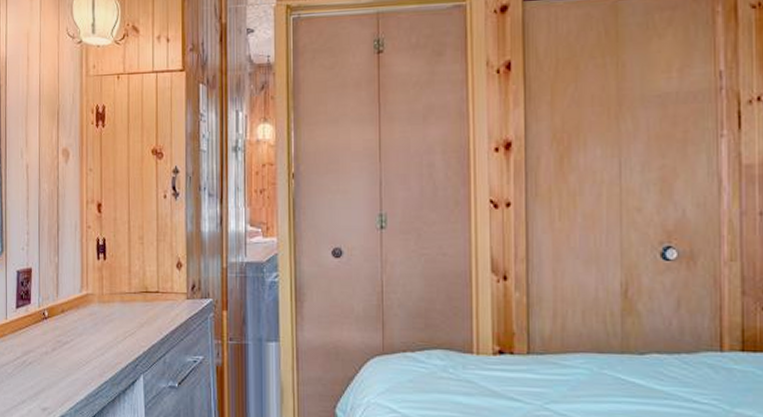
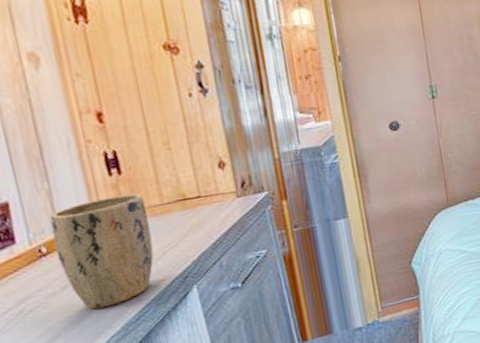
plant pot: none [53,278,119,376] -> present [50,193,154,309]

